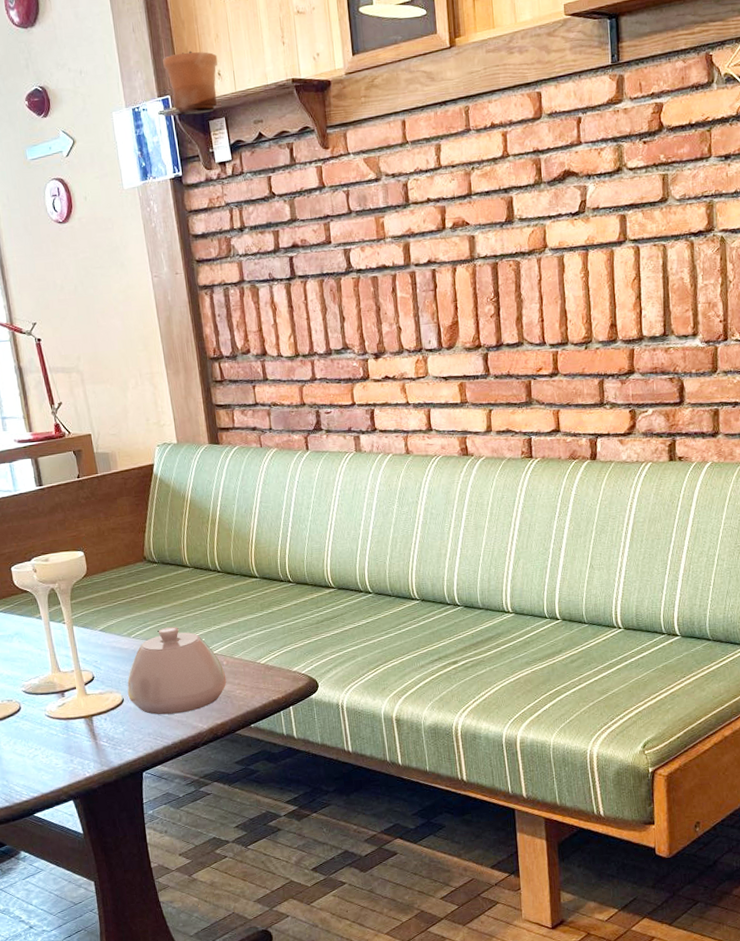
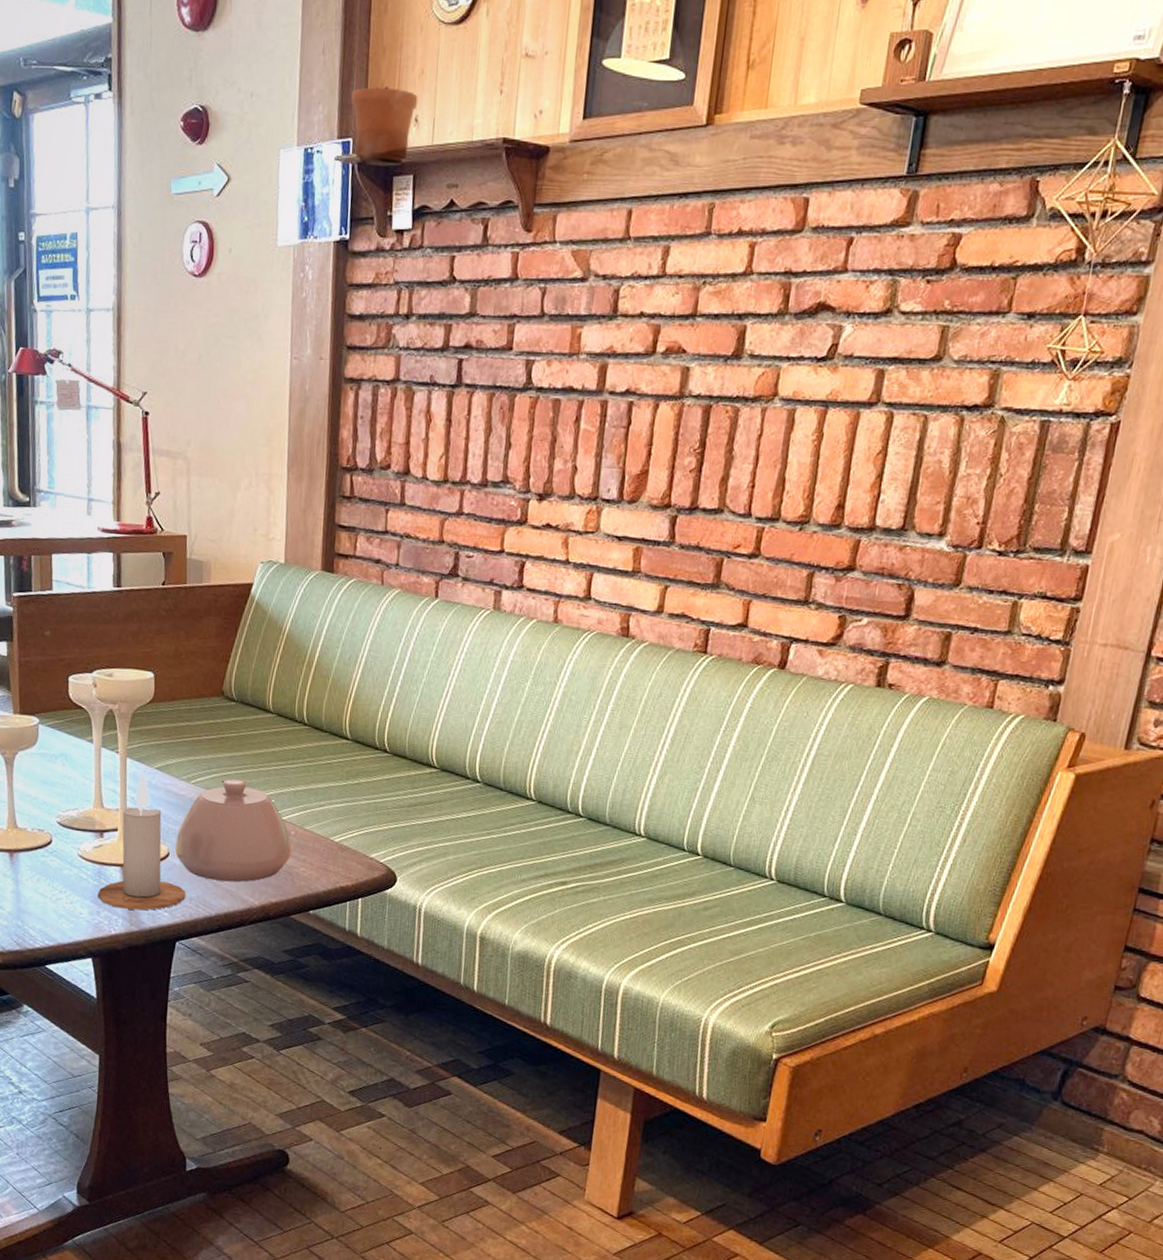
candle: none [68,637,144,754] -> present [97,774,186,911]

